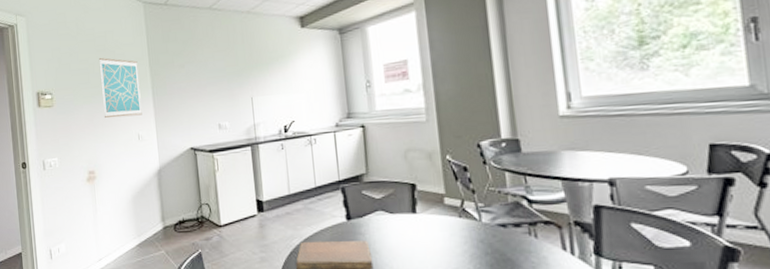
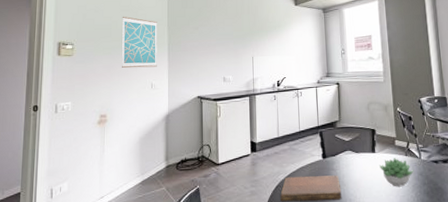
succulent plant: none [423,220,471,257] -> present [380,158,414,187]

